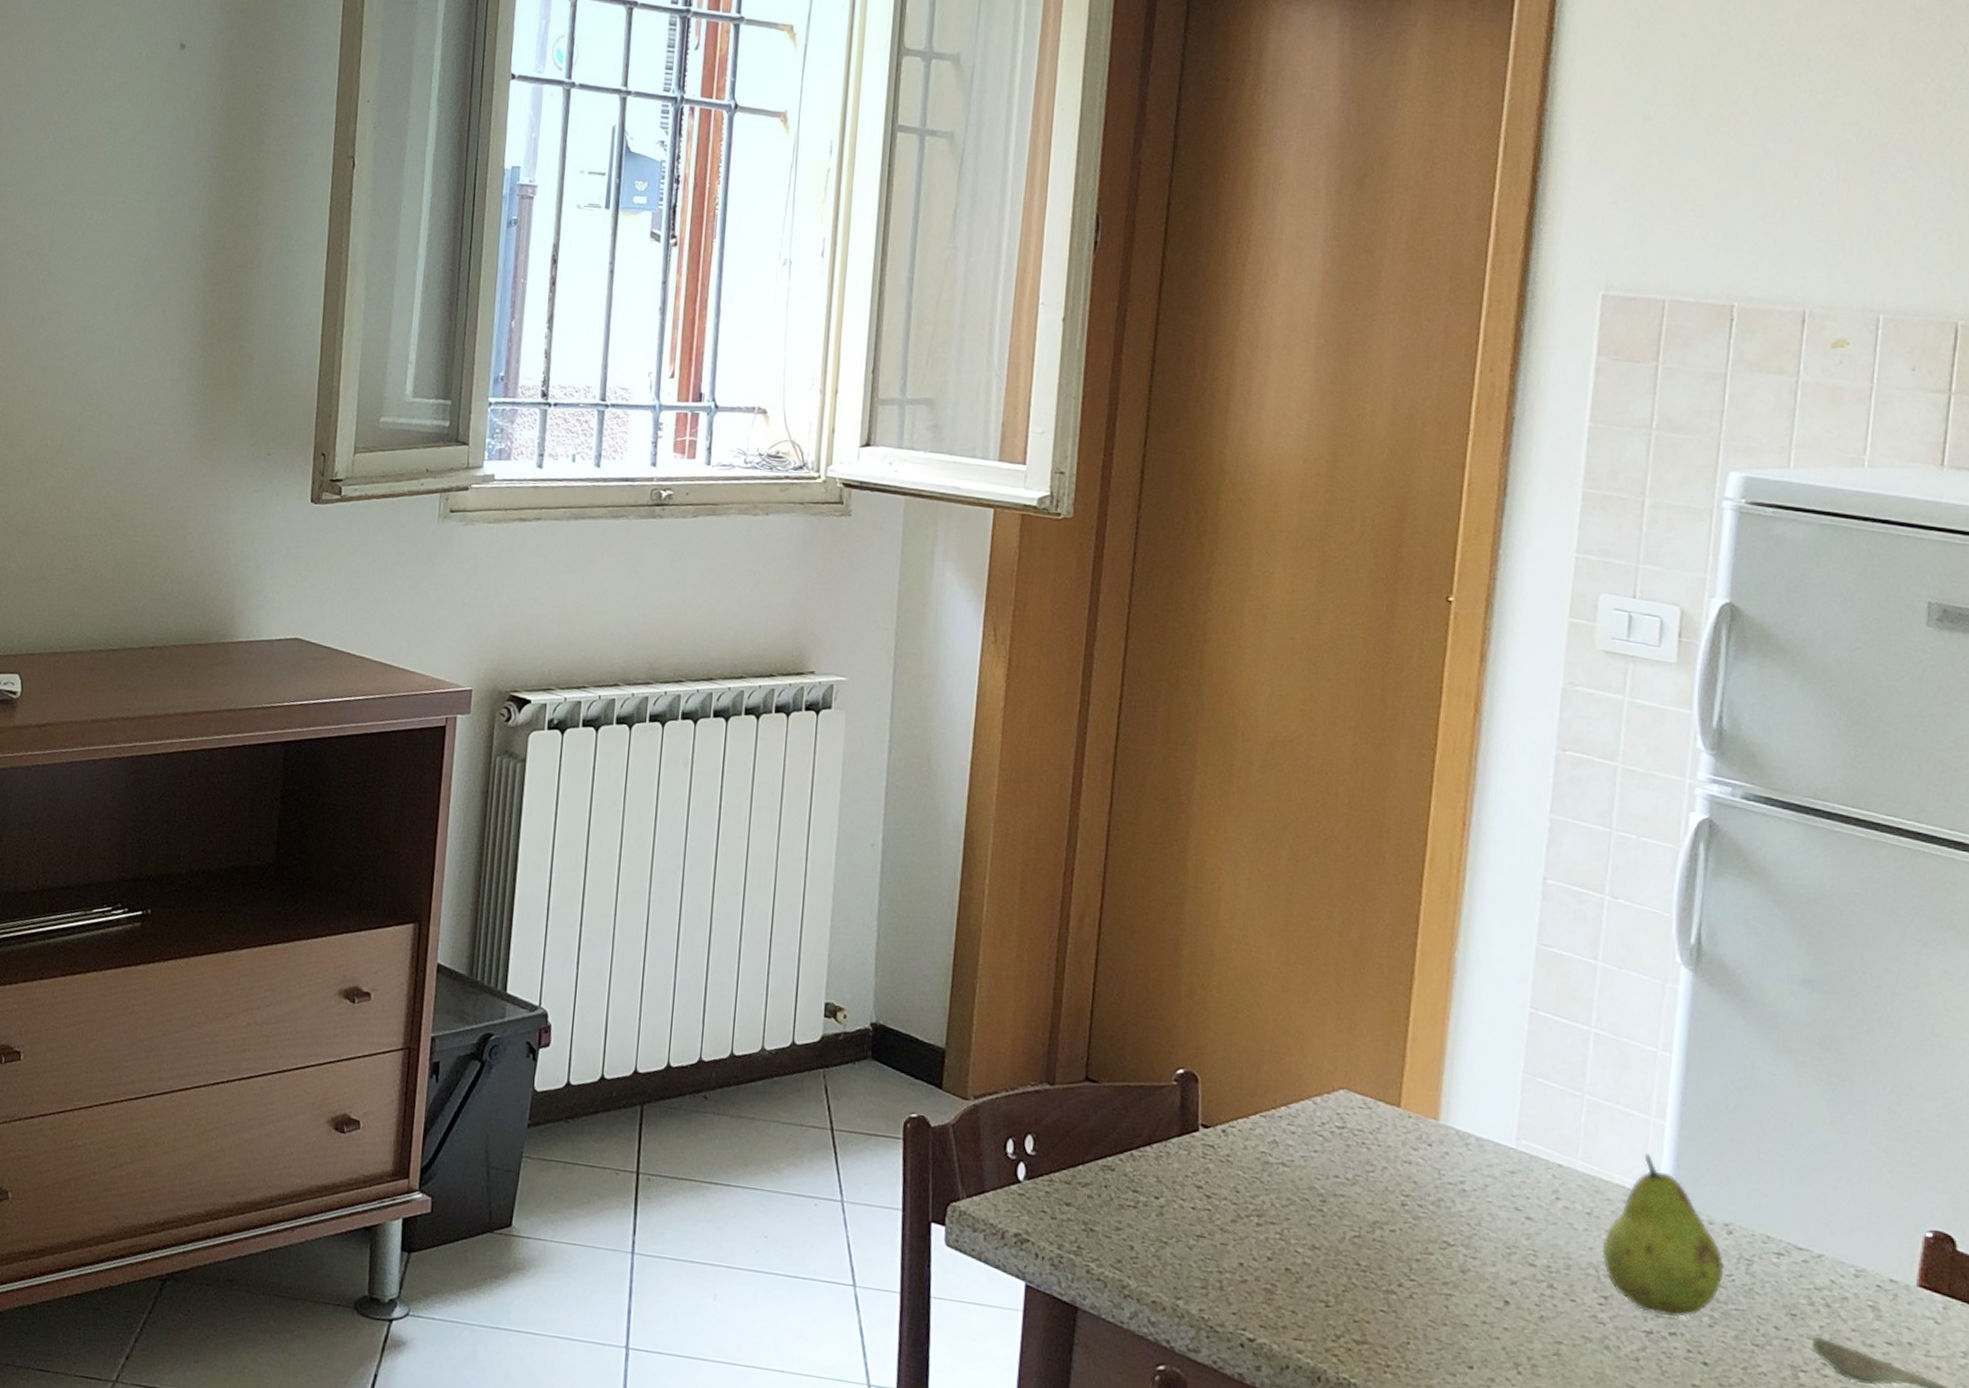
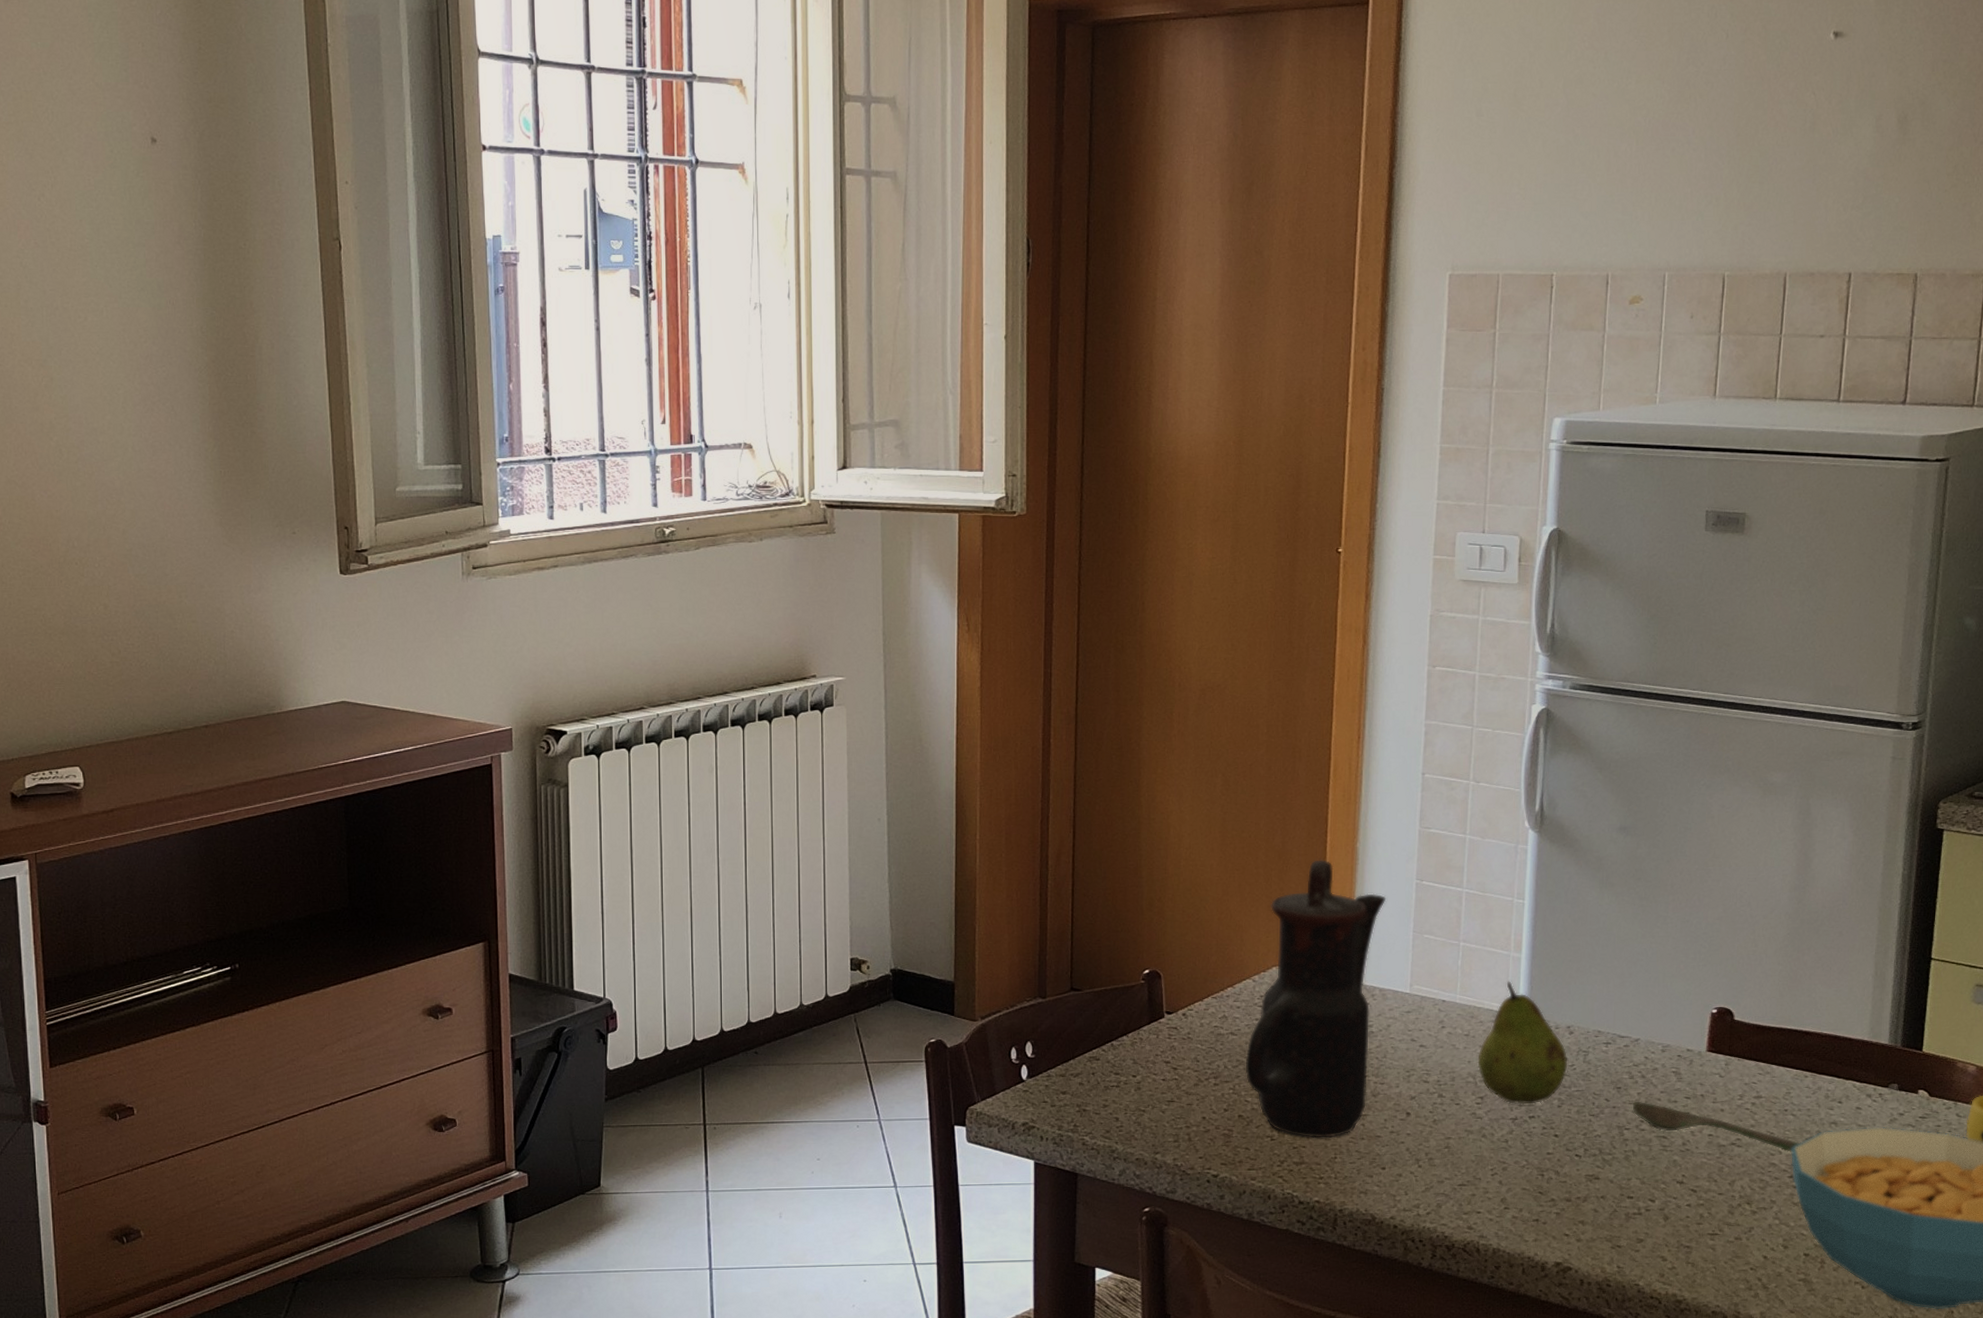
teapot: none [1297,965,1490,1317] -> present [1245,860,1387,1138]

